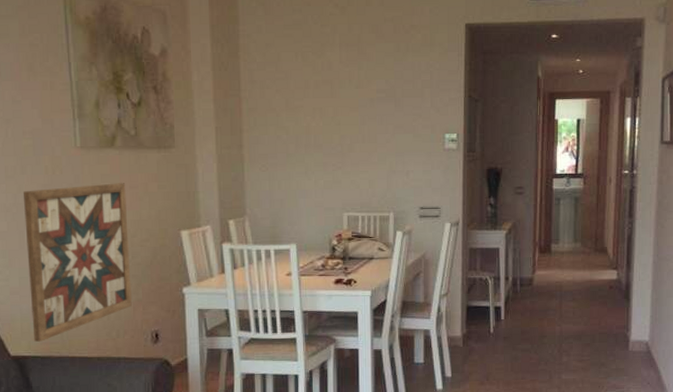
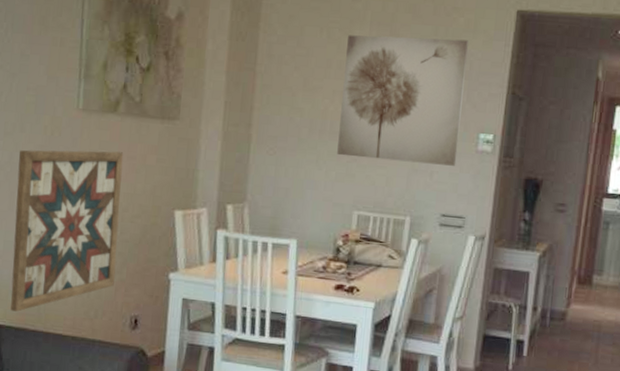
wall art: none [321,53,428,165] -> present [337,35,469,166]

